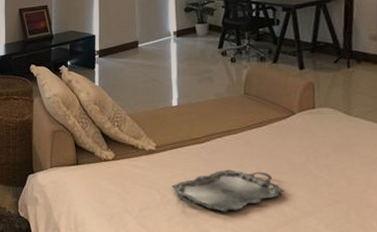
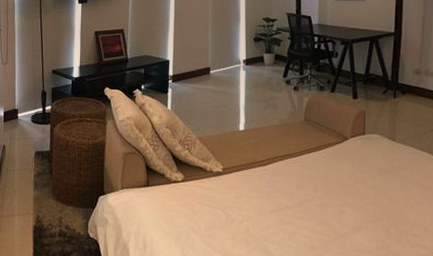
serving tray: present [171,169,284,212] -> none [236,190,336,230]

